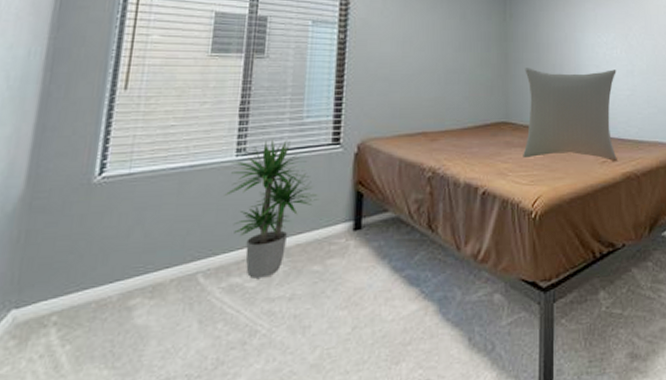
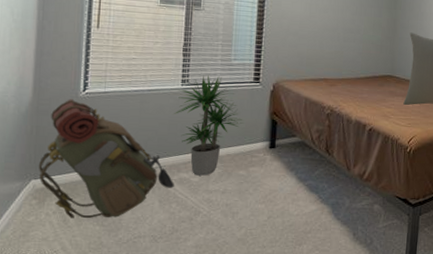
backpack: none [22,187,223,362] -> present [38,99,175,218]

